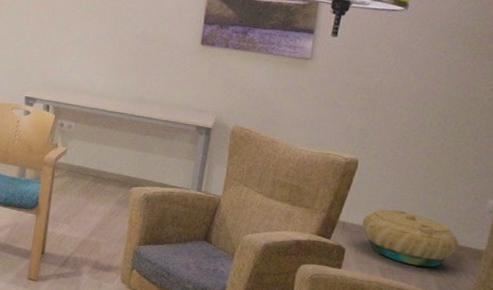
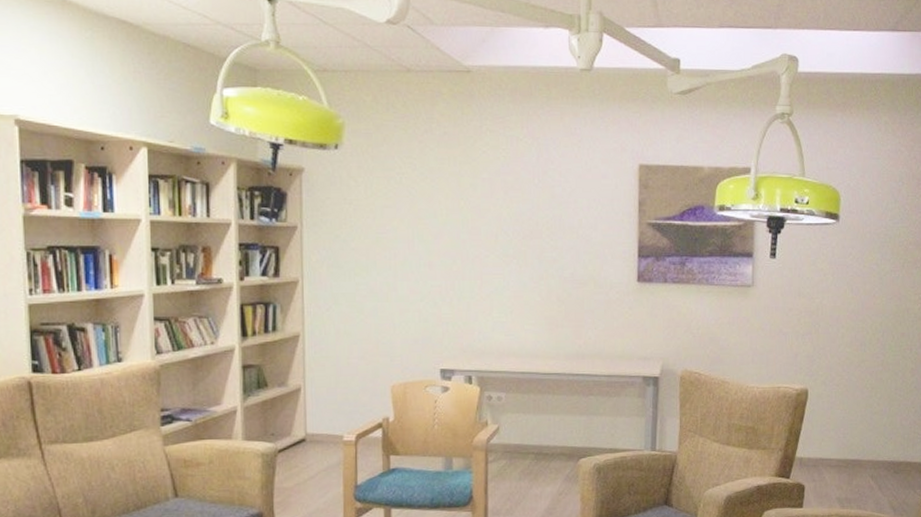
basket: present [362,209,459,267] -> none [817,435,905,491]

